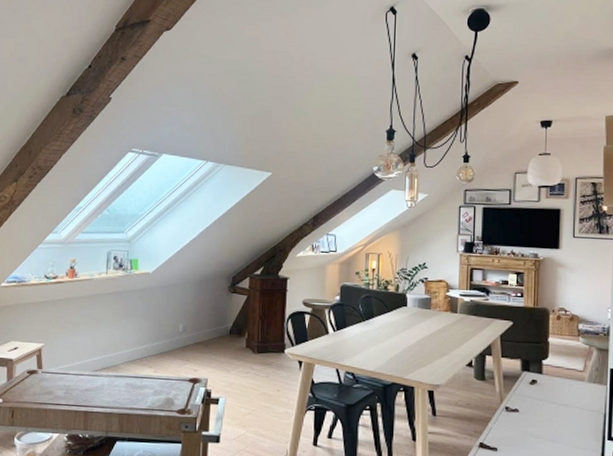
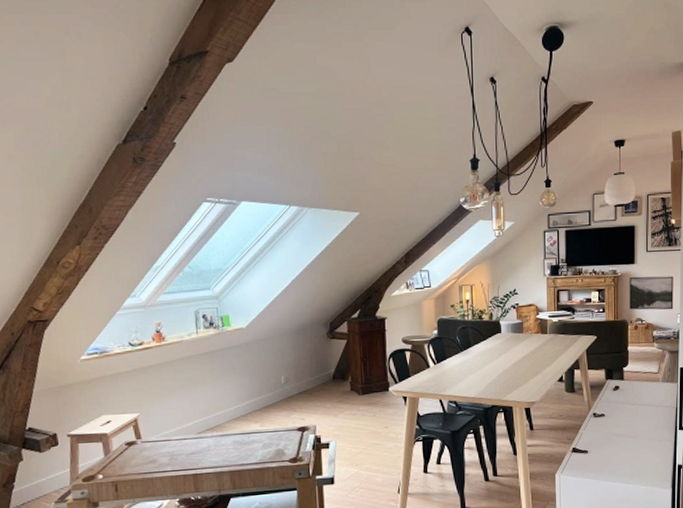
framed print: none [552,263,604,303] -> present [629,276,674,310]

